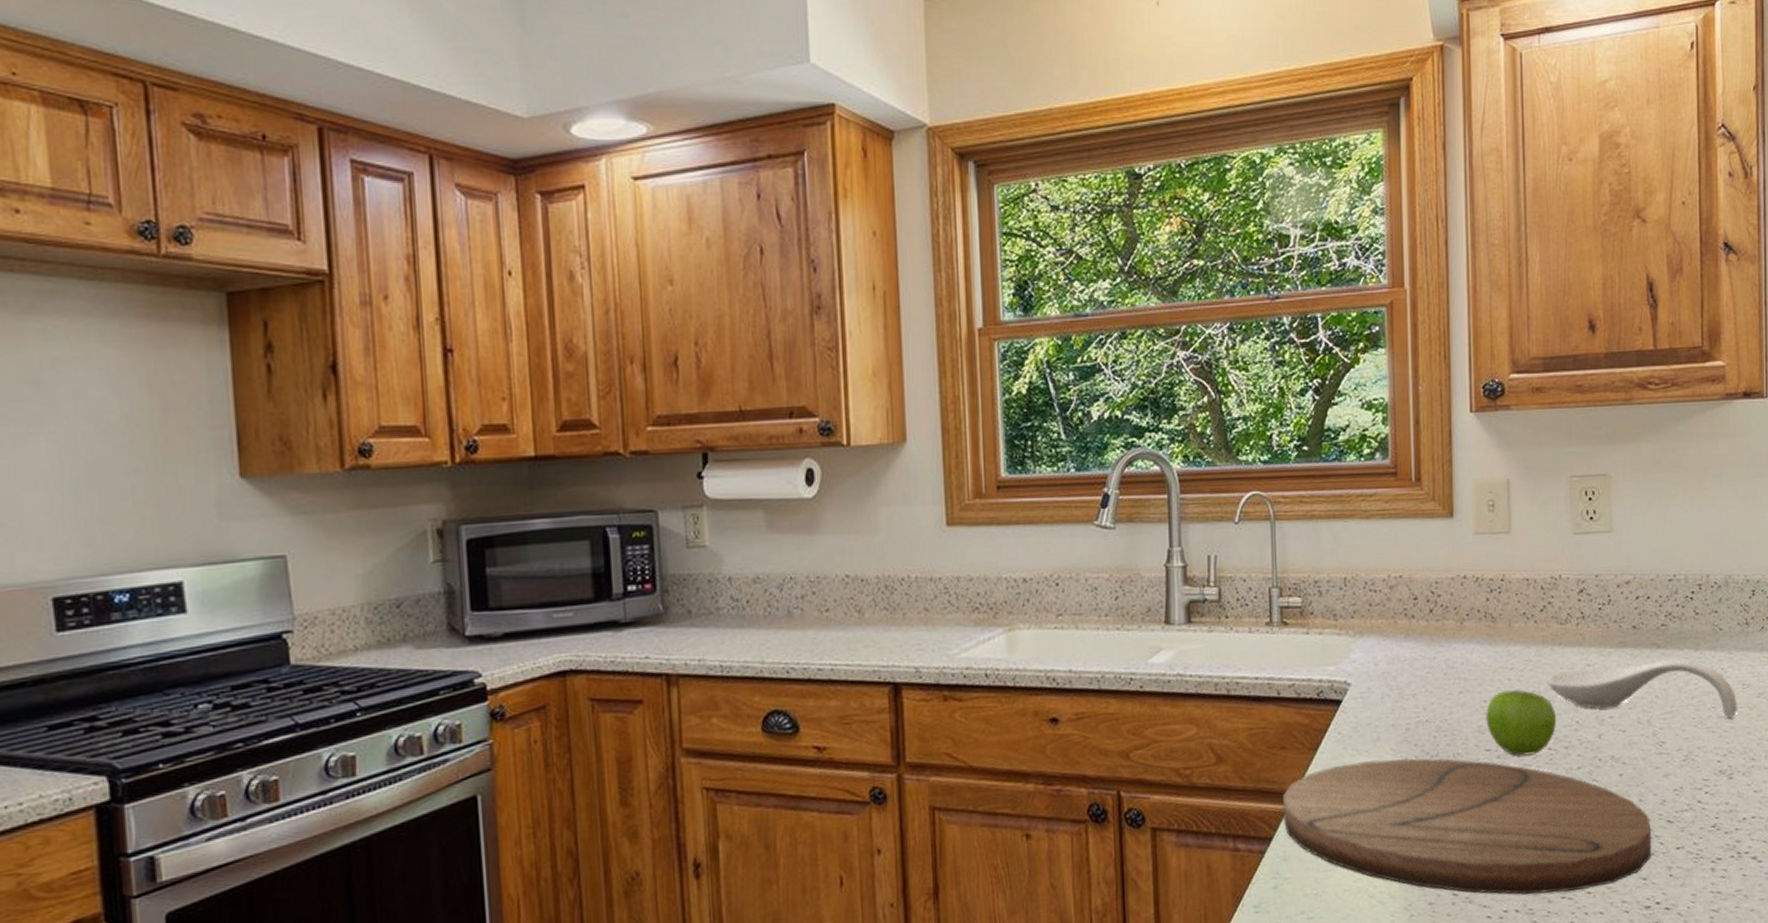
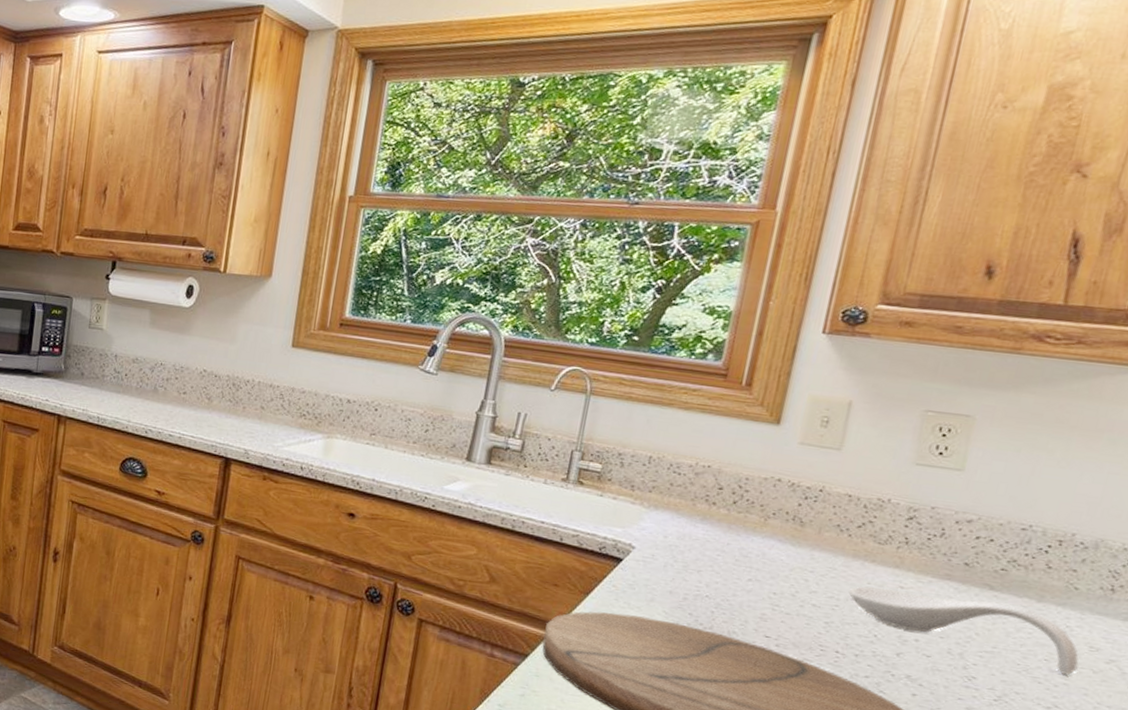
fruit: present [1486,689,1557,756] -> none [771,588,853,653]

